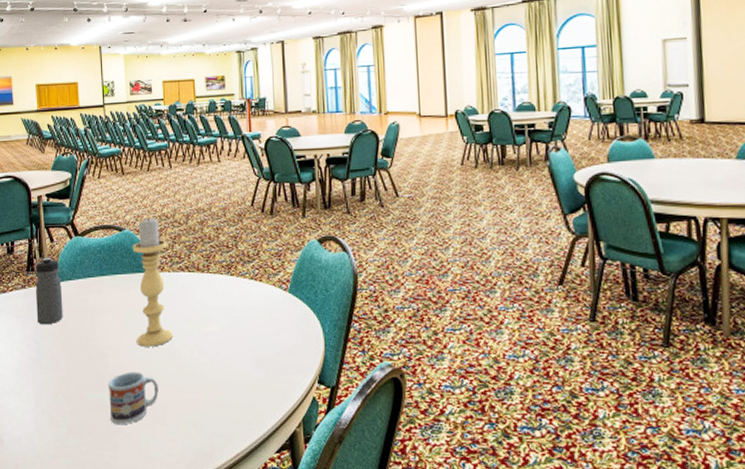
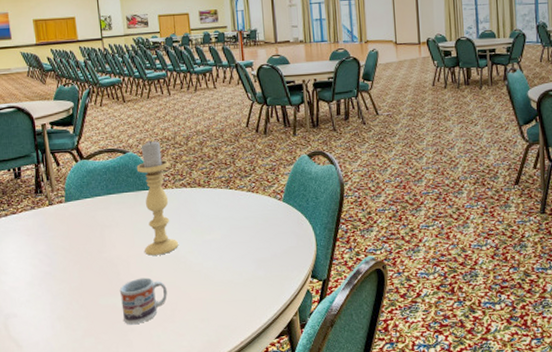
water bottle: present [35,257,63,325] -> none [44,179,73,241]

